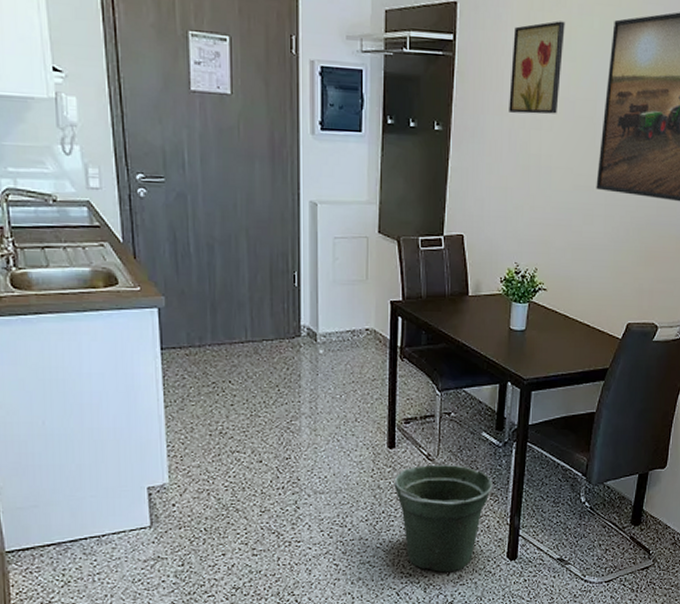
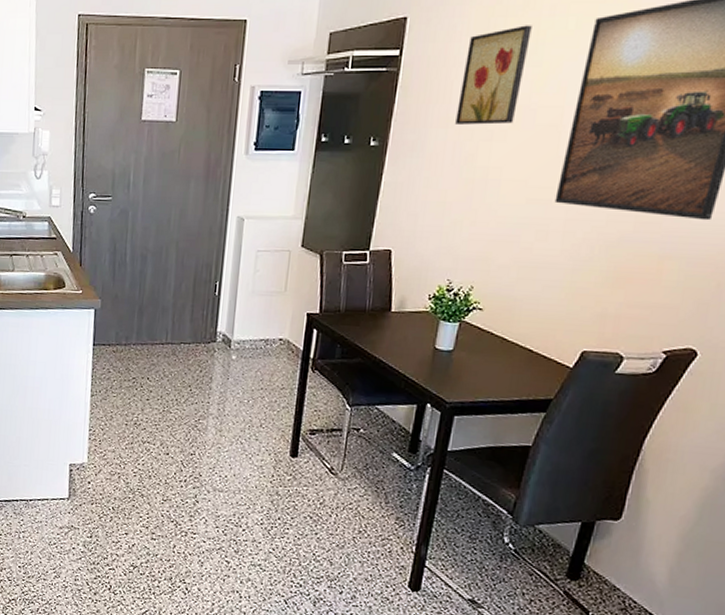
flower pot: present [394,464,493,573] -> none [292,478,400,591]

